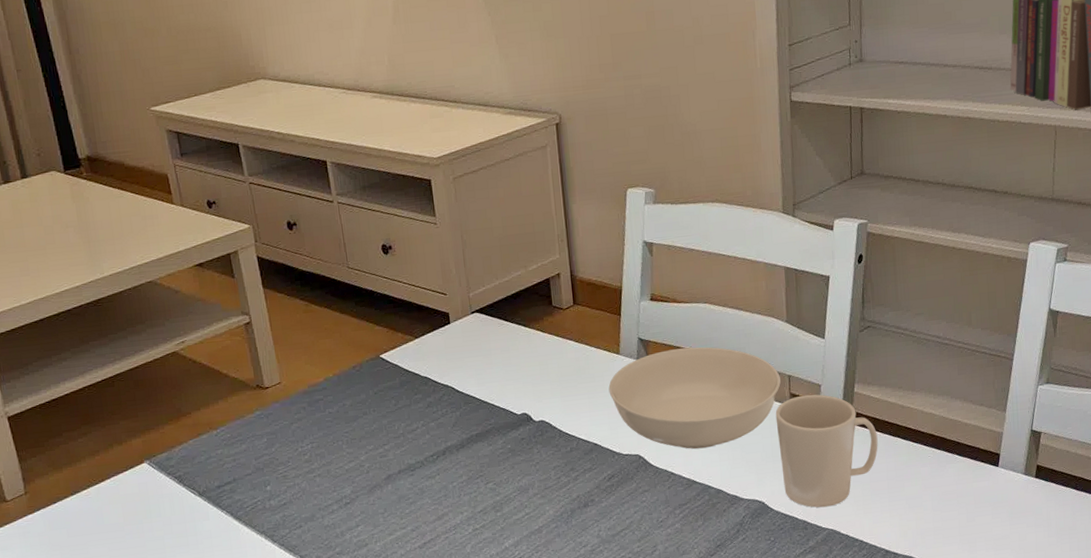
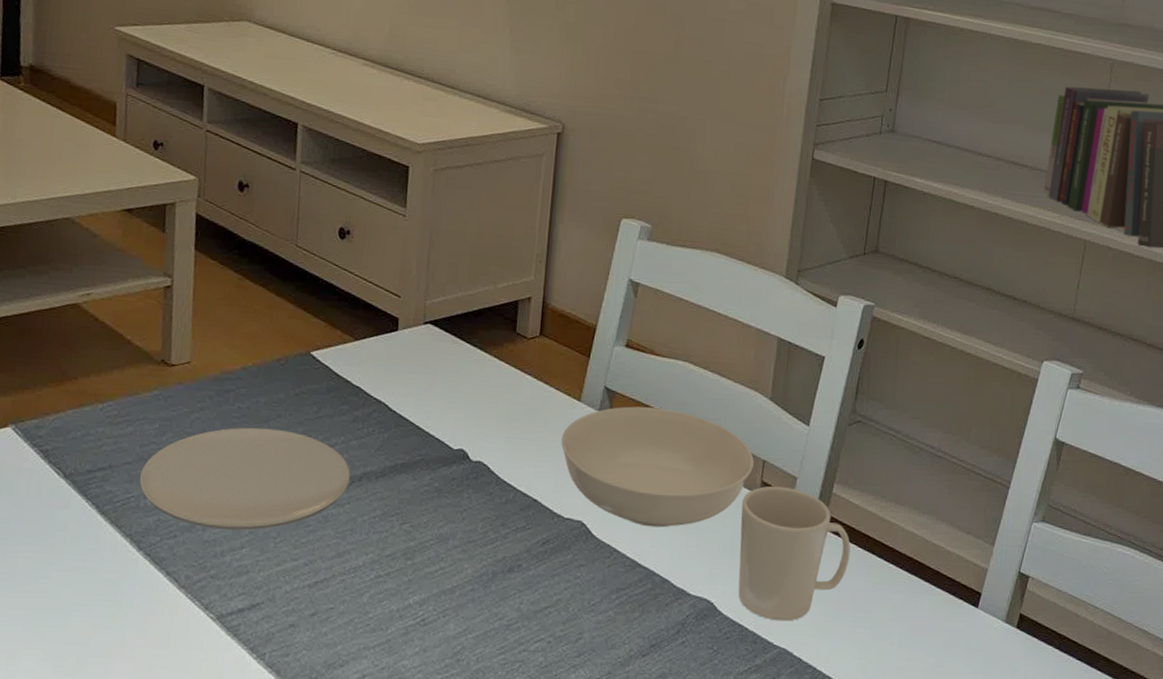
plate: none [260,424,435,515] -> present [140,427,351,530]

